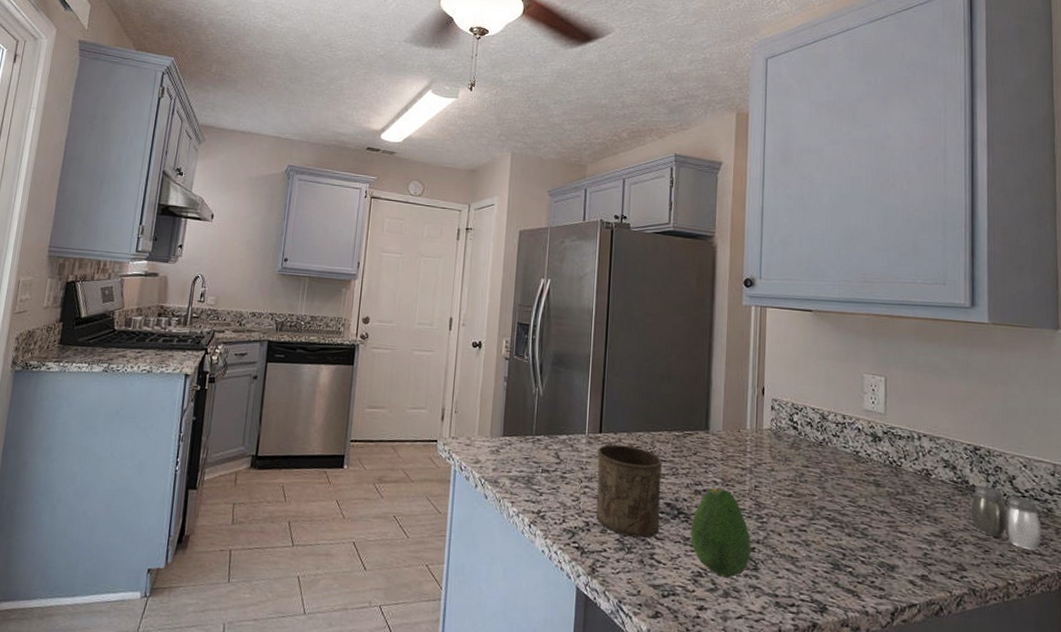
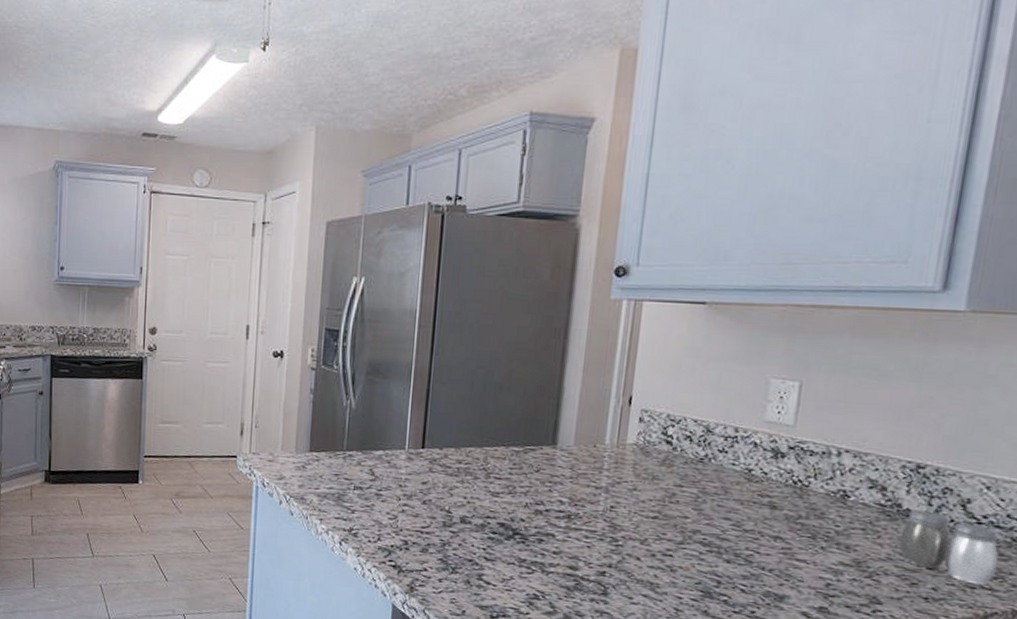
cup: present [596,444,662,539] -> none [416,460,496,559]
fruit: present [690,487,751,578] -> none [527,507,602,602]

